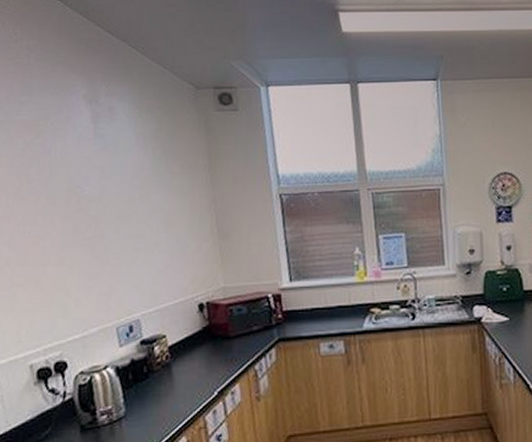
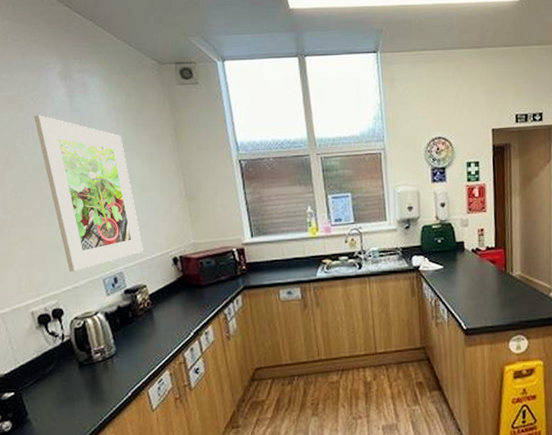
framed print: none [52,141,165,318] -> present [33,115,143,272]

